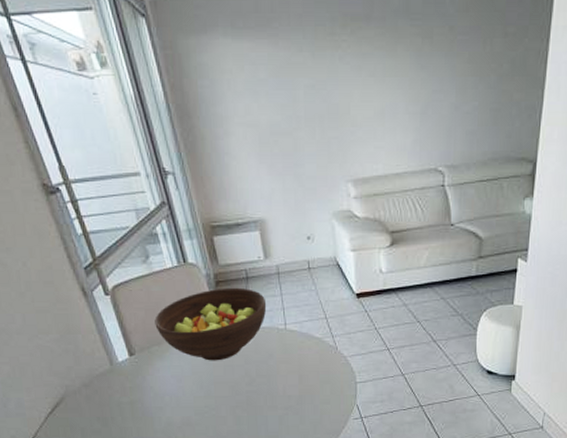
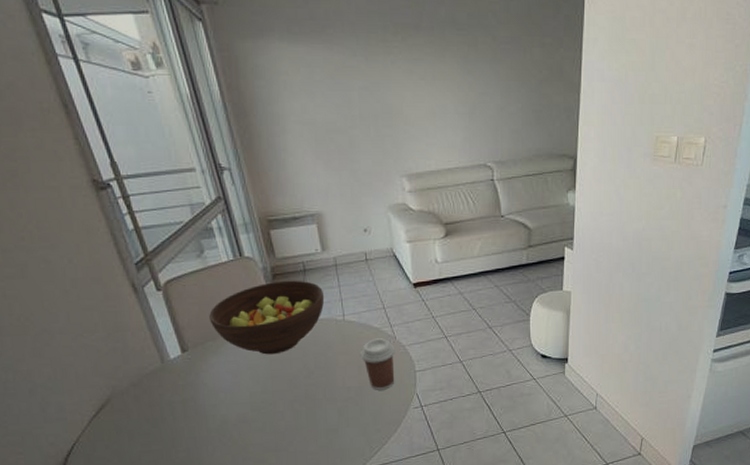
coffee cup: none [301,348,337,400] -> present [359,338,395,390]

